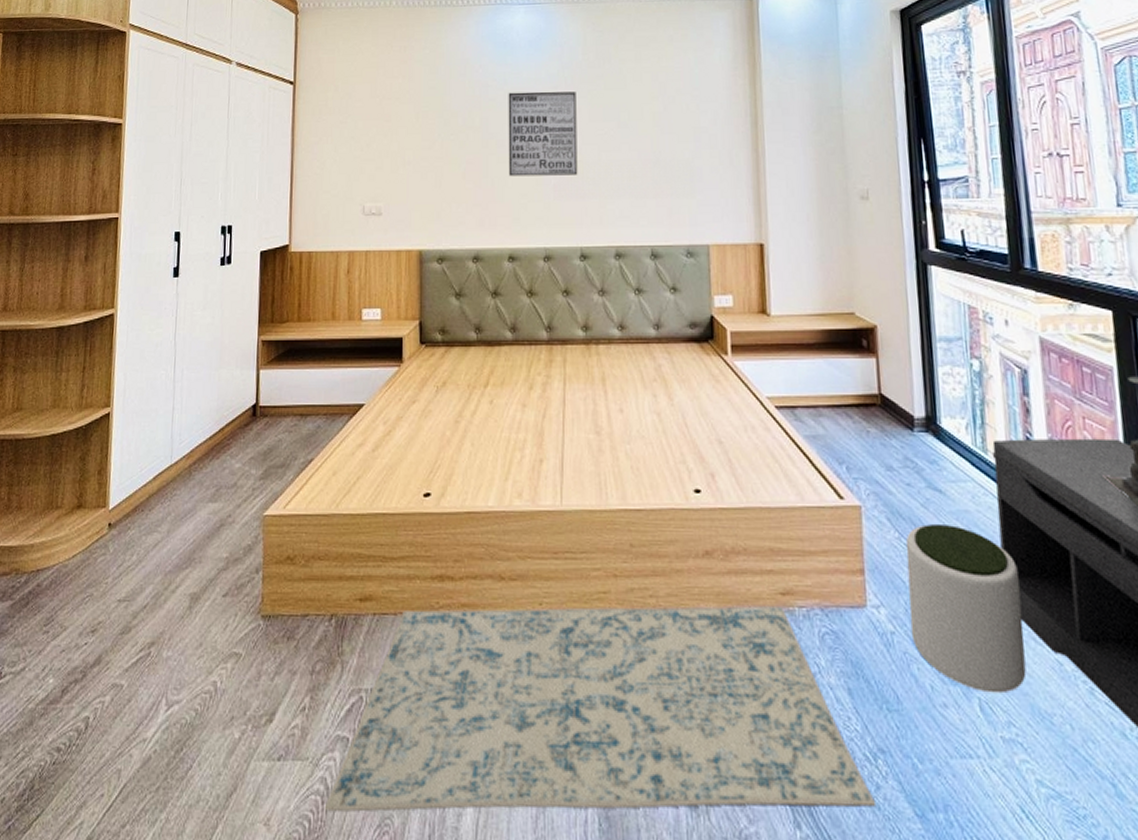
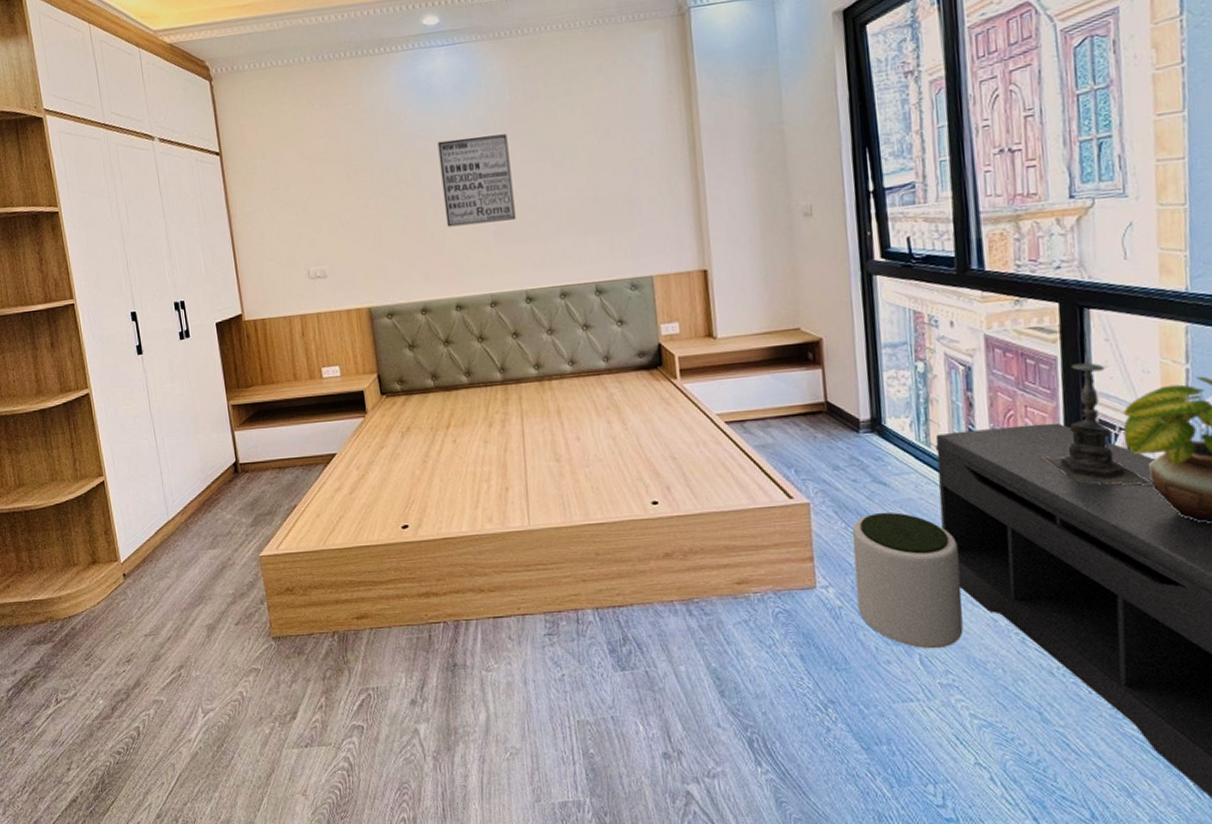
rug: present [324,606,877,813] -> none [350,594,828,782]

